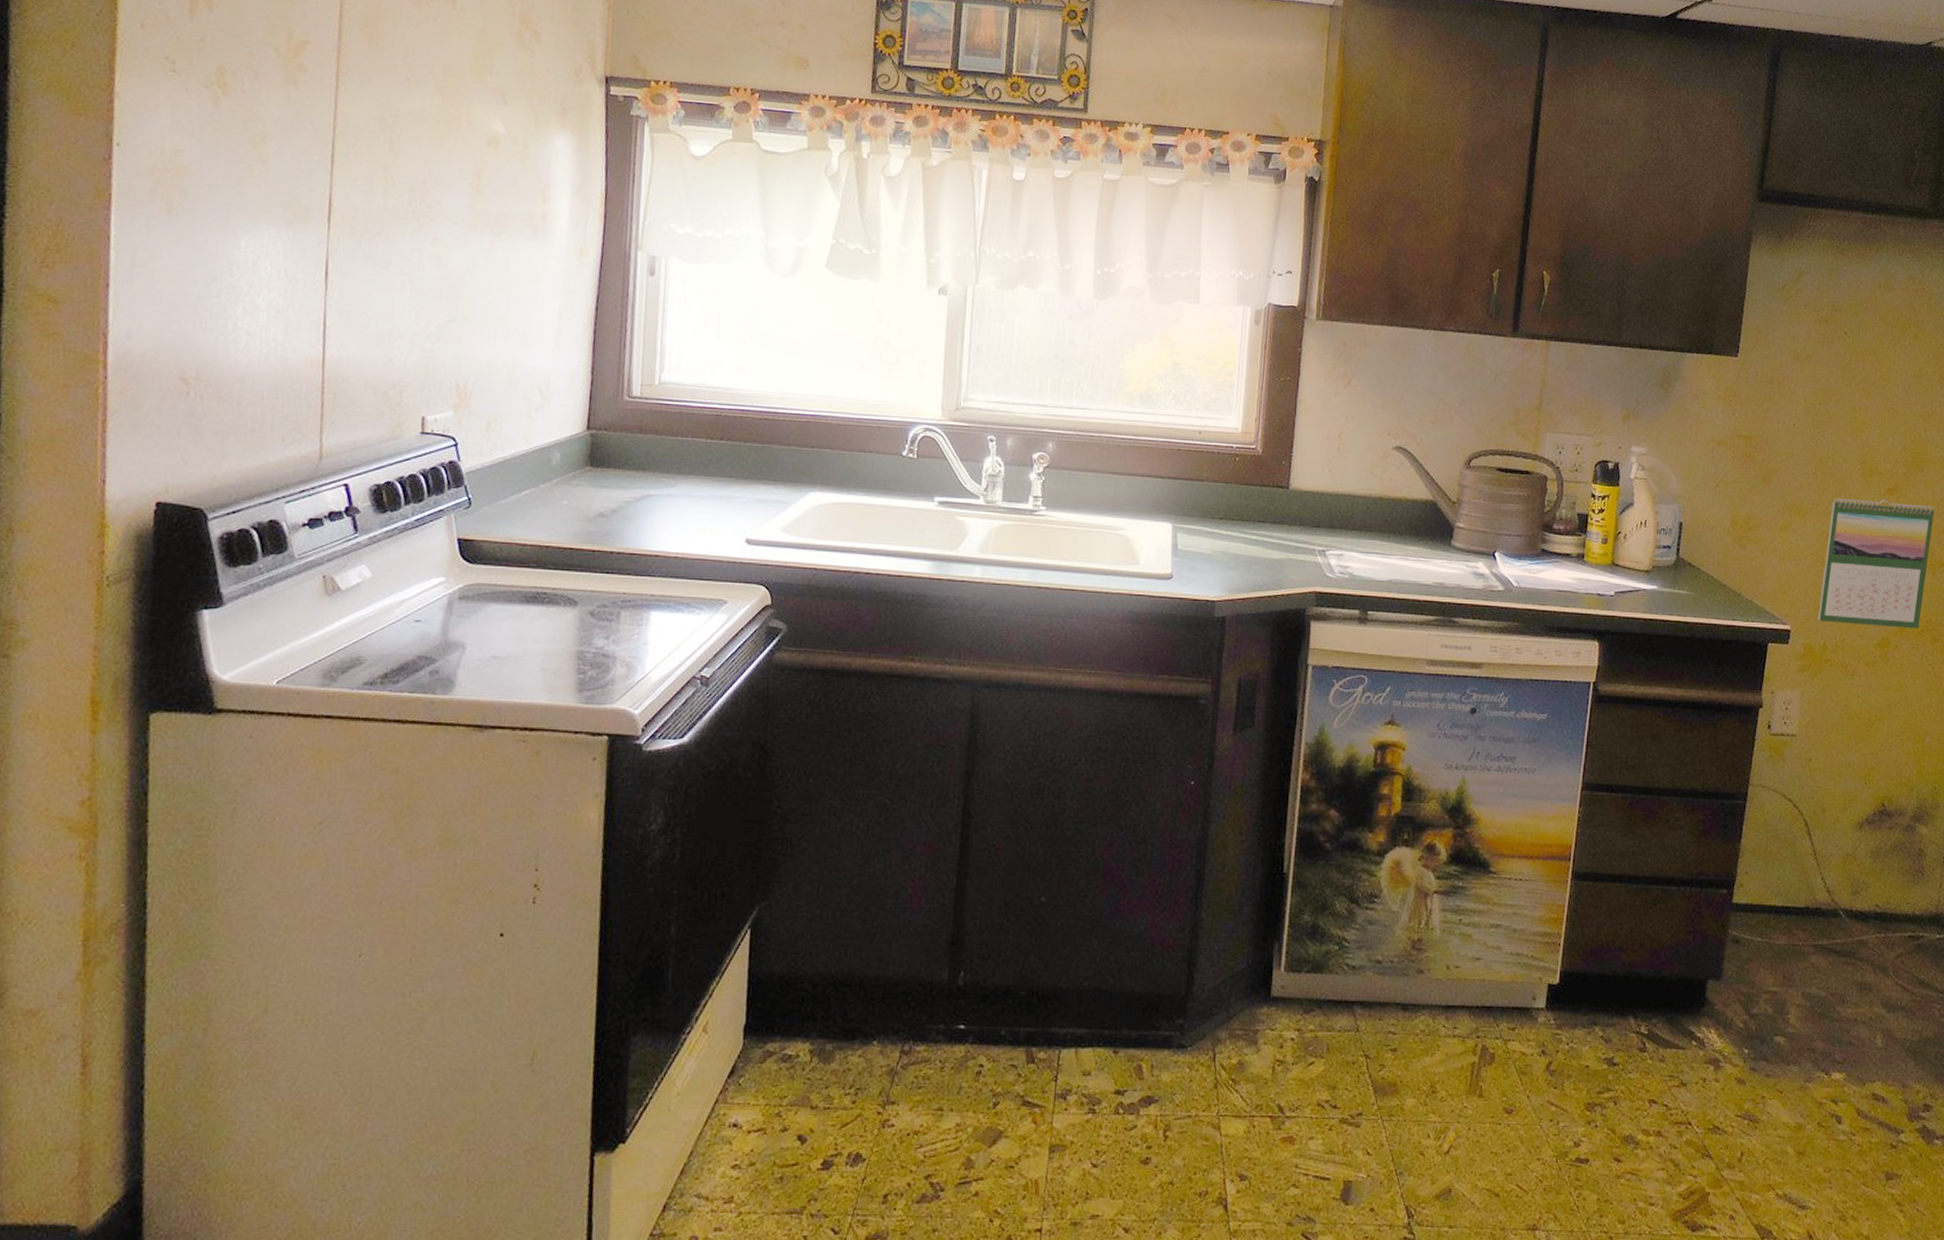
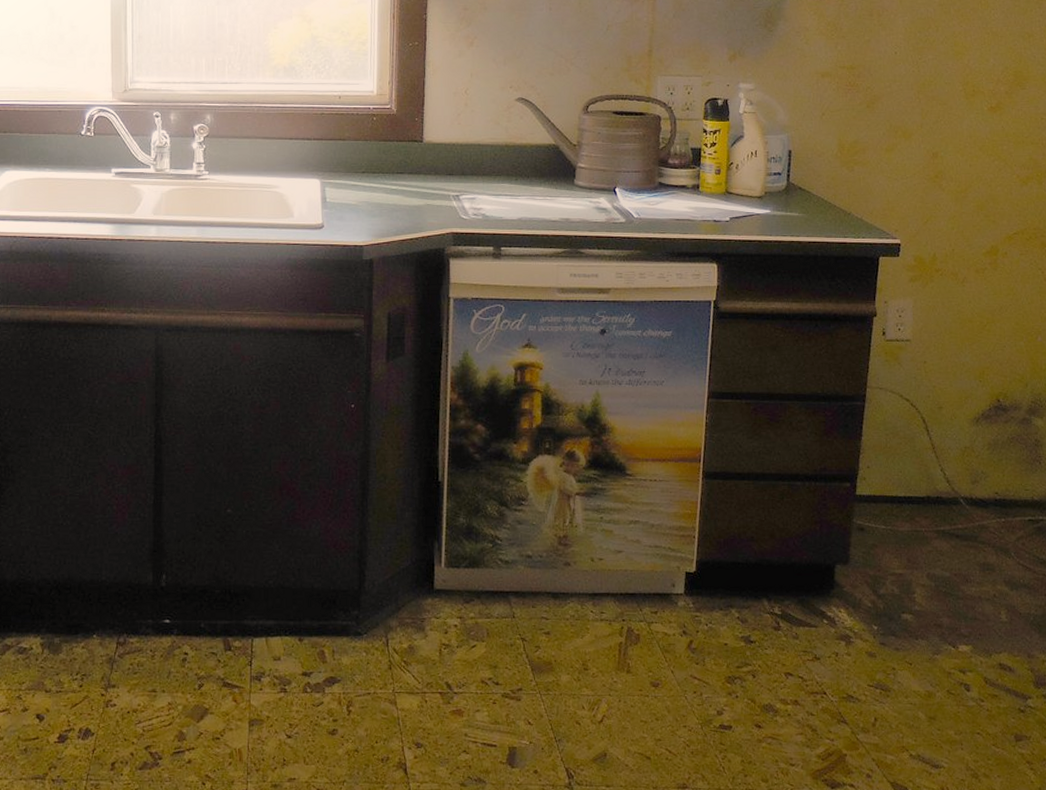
calendar: present [1818,497,1935,629] -> none [927,117,1038,237]

